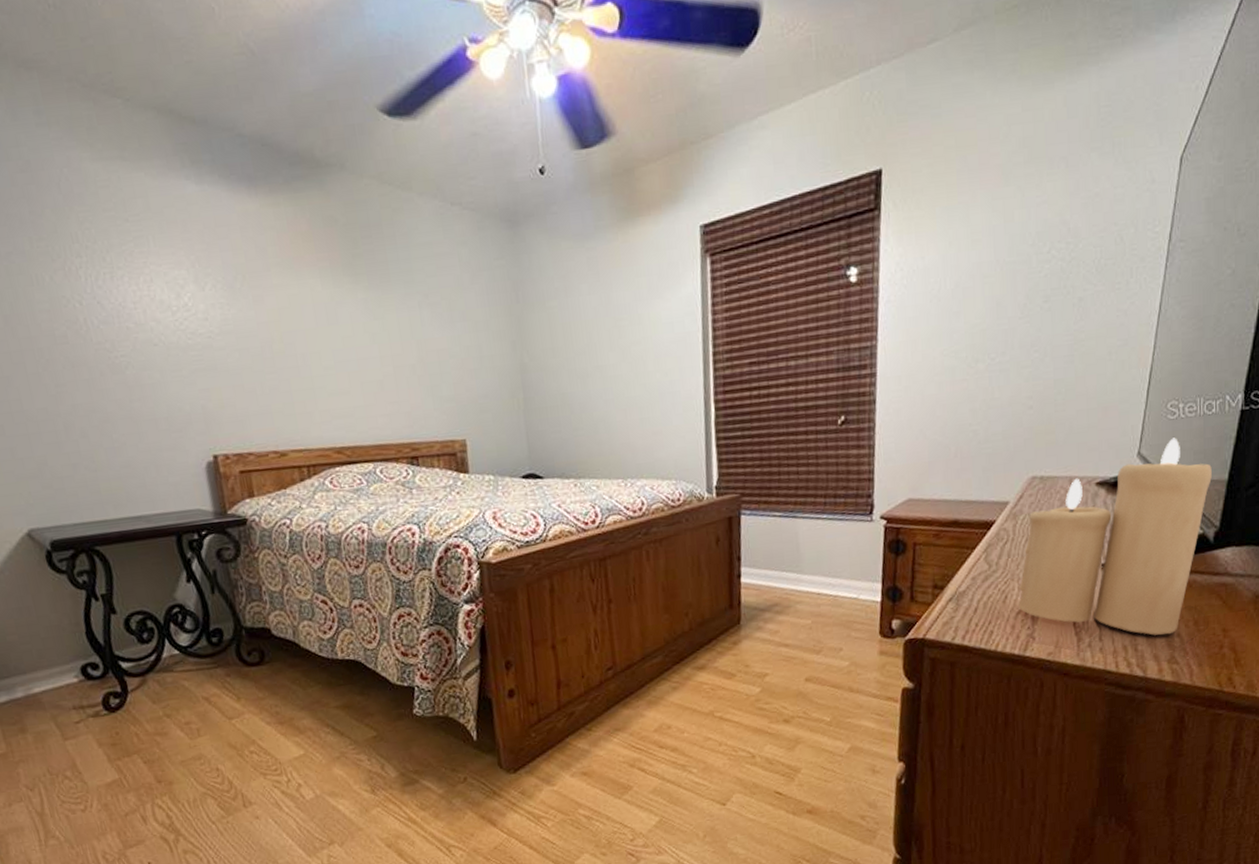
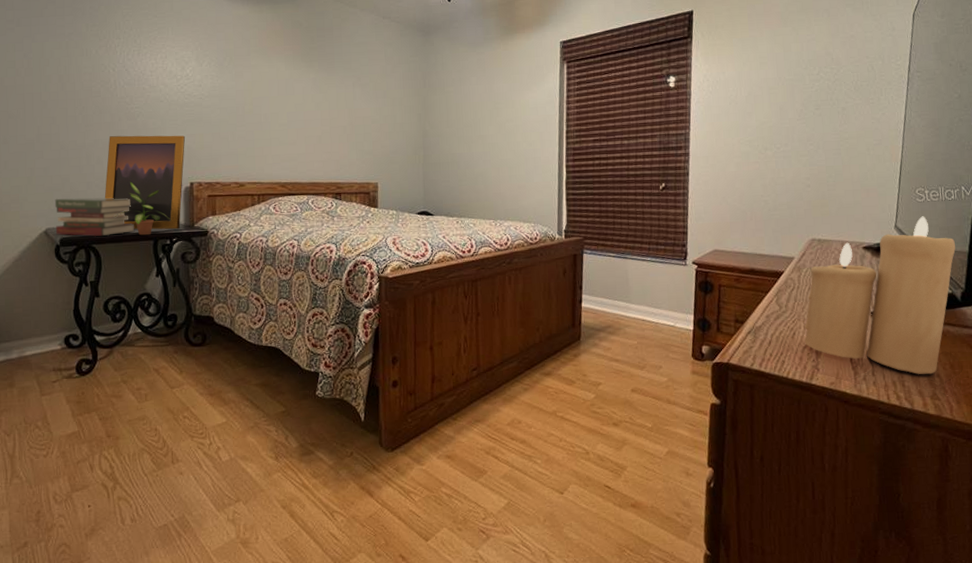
books: none [32,482,149,538] -> present [54,197,135,237]
picture frame: none [91,391,209,524] -> present [104,135,186,230]
potted plant: none [116,459,193,531] -> present [113,181,170,236]

